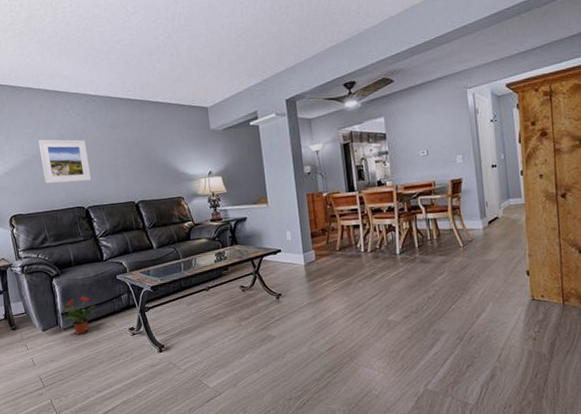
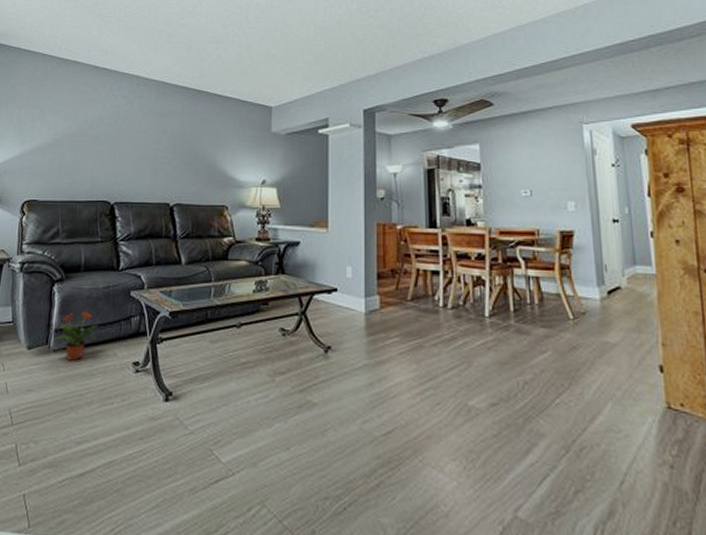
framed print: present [38,139,92,184] -> none [71,119,127,172]

